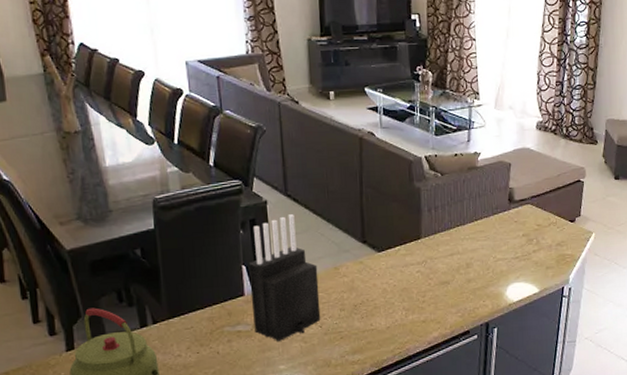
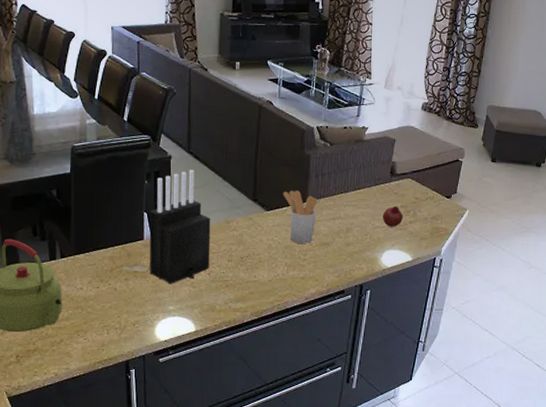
utensil holder: none [394,227,433,285] -> present [283,190,317,244]
fruit: none [503,236,527,258] -> present [382,206,404,227]

